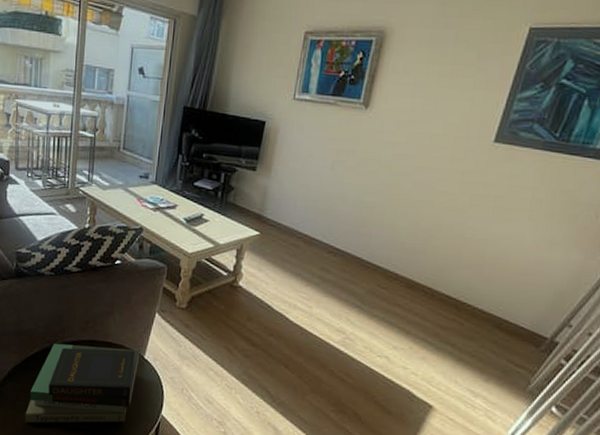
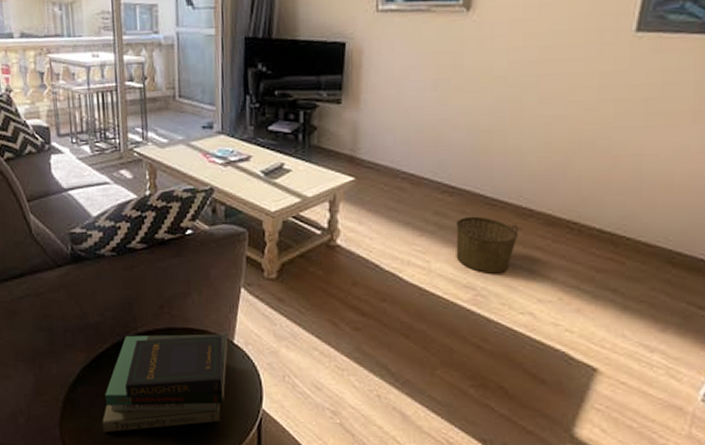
basket: none [333,274,386,323] -> present [456,216,519,274]

